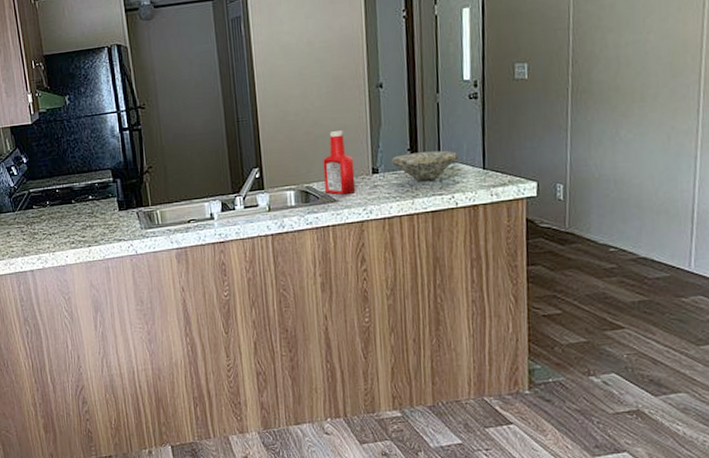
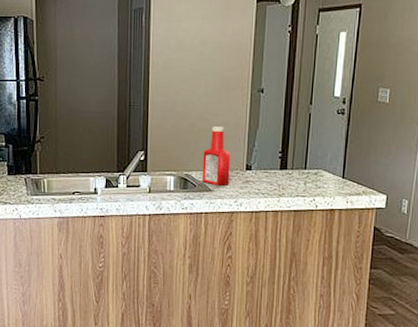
bowl: present [392,150,459,182] -> none [264,156,323,183]

